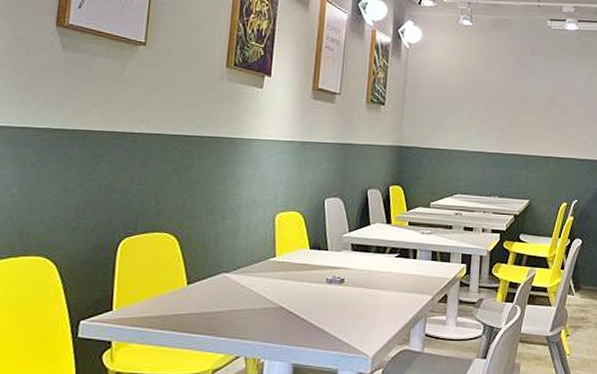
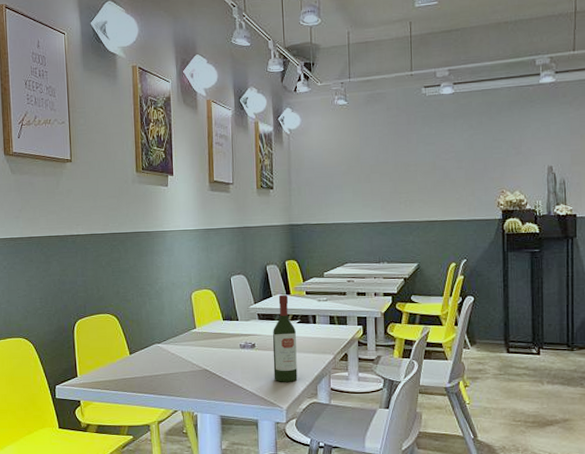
wine bottle: none [362,223,393,325] -> present [272,294,298,382]

